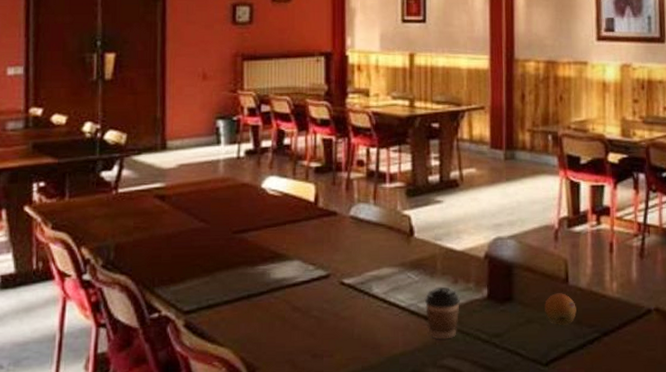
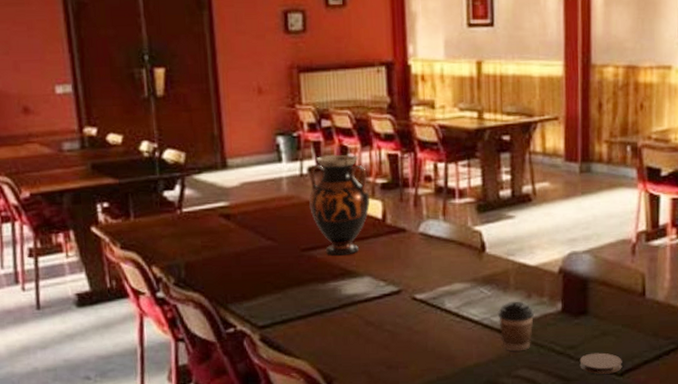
vase: none [244,139,304,239] -> present [309,155,370,256]
coaster: none [505,341,547,364] -> present [579,352,622,374]
fruit: present [545,293,577,326] -> none [620,306,653,338]

